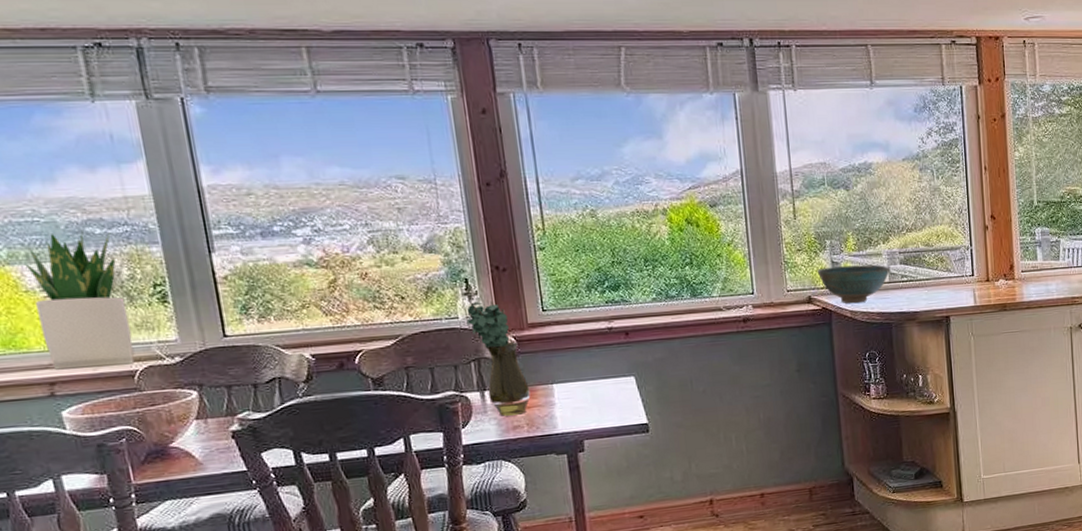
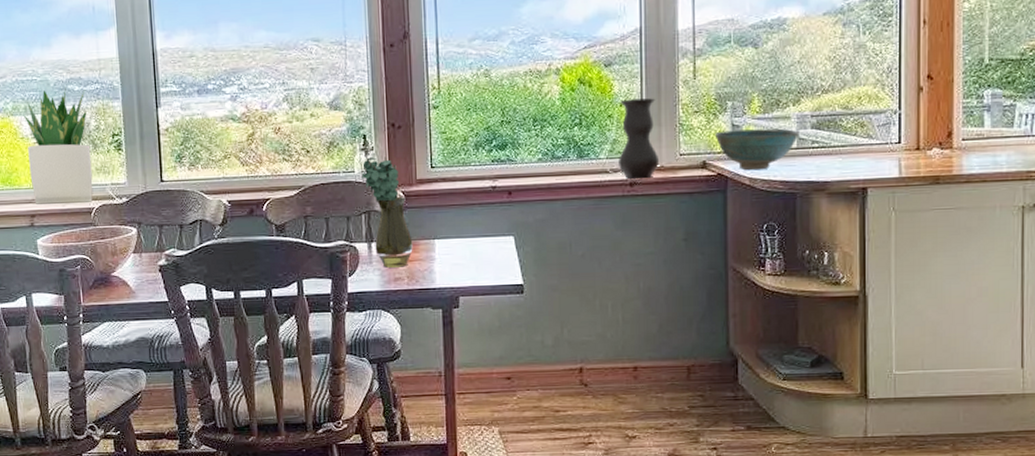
vase: none [728,237,769,316] -> present [619,98,660,180]

